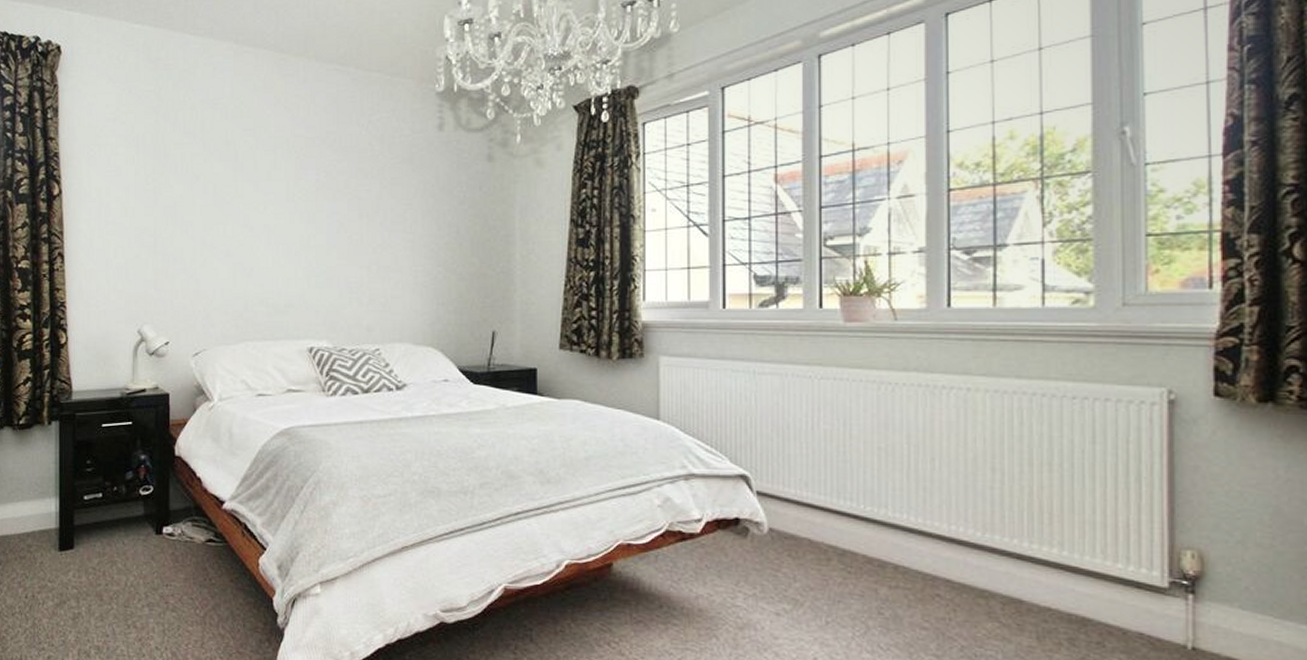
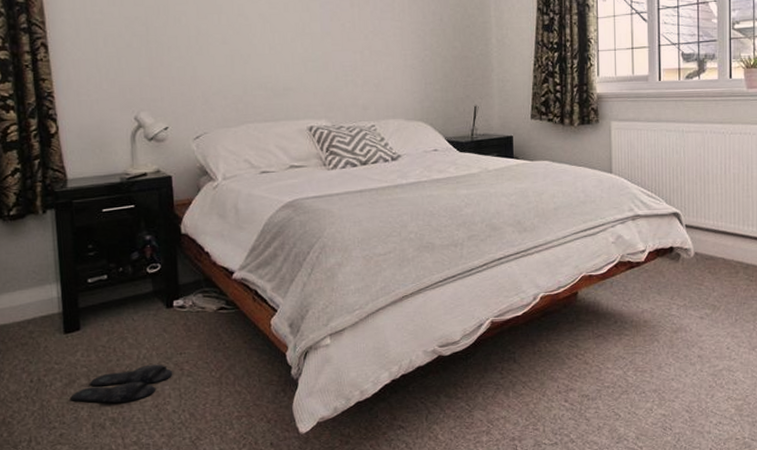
slippers: none [60,593,158,632] -> present [70,364,173,404]

